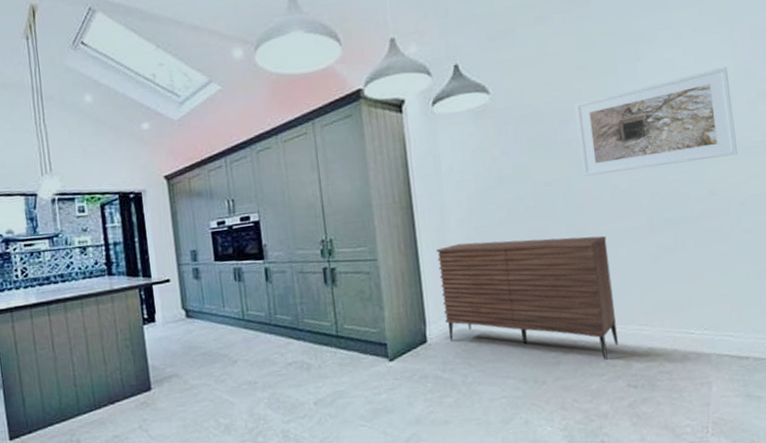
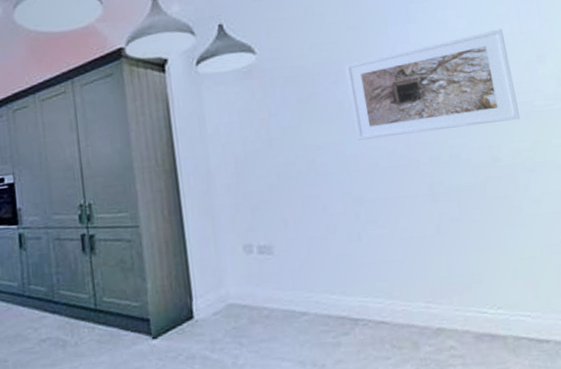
sideboard: present [436,235,618,360] -> none [203,203,404,341]

